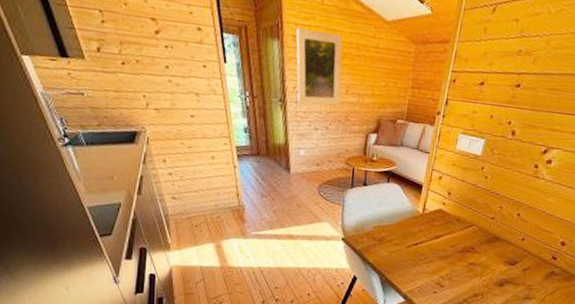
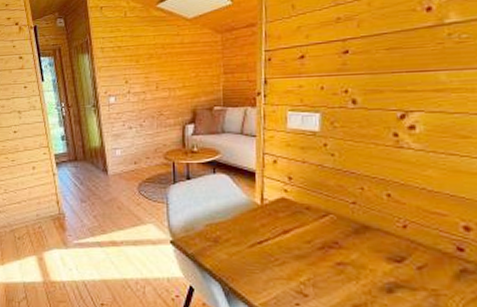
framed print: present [296,28,343,106] -> none [103,39,152,107]

